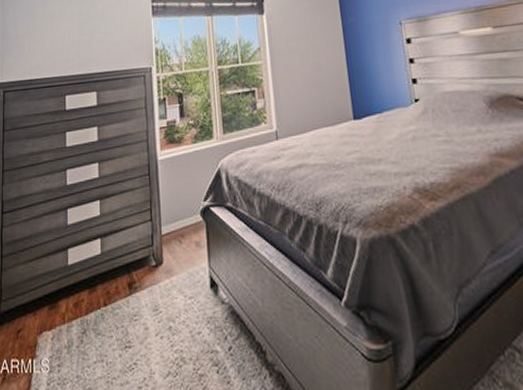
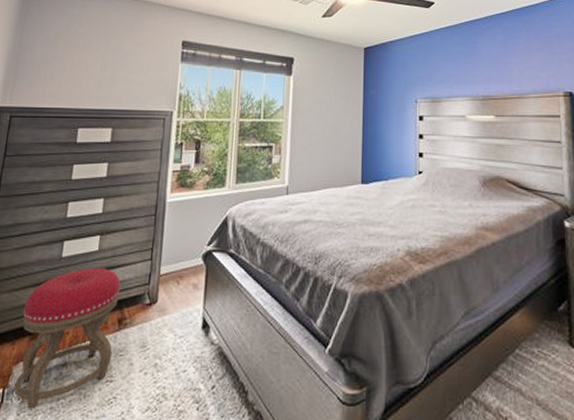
stool: none [40,233,127,379] -> present [13,268,121,409]

